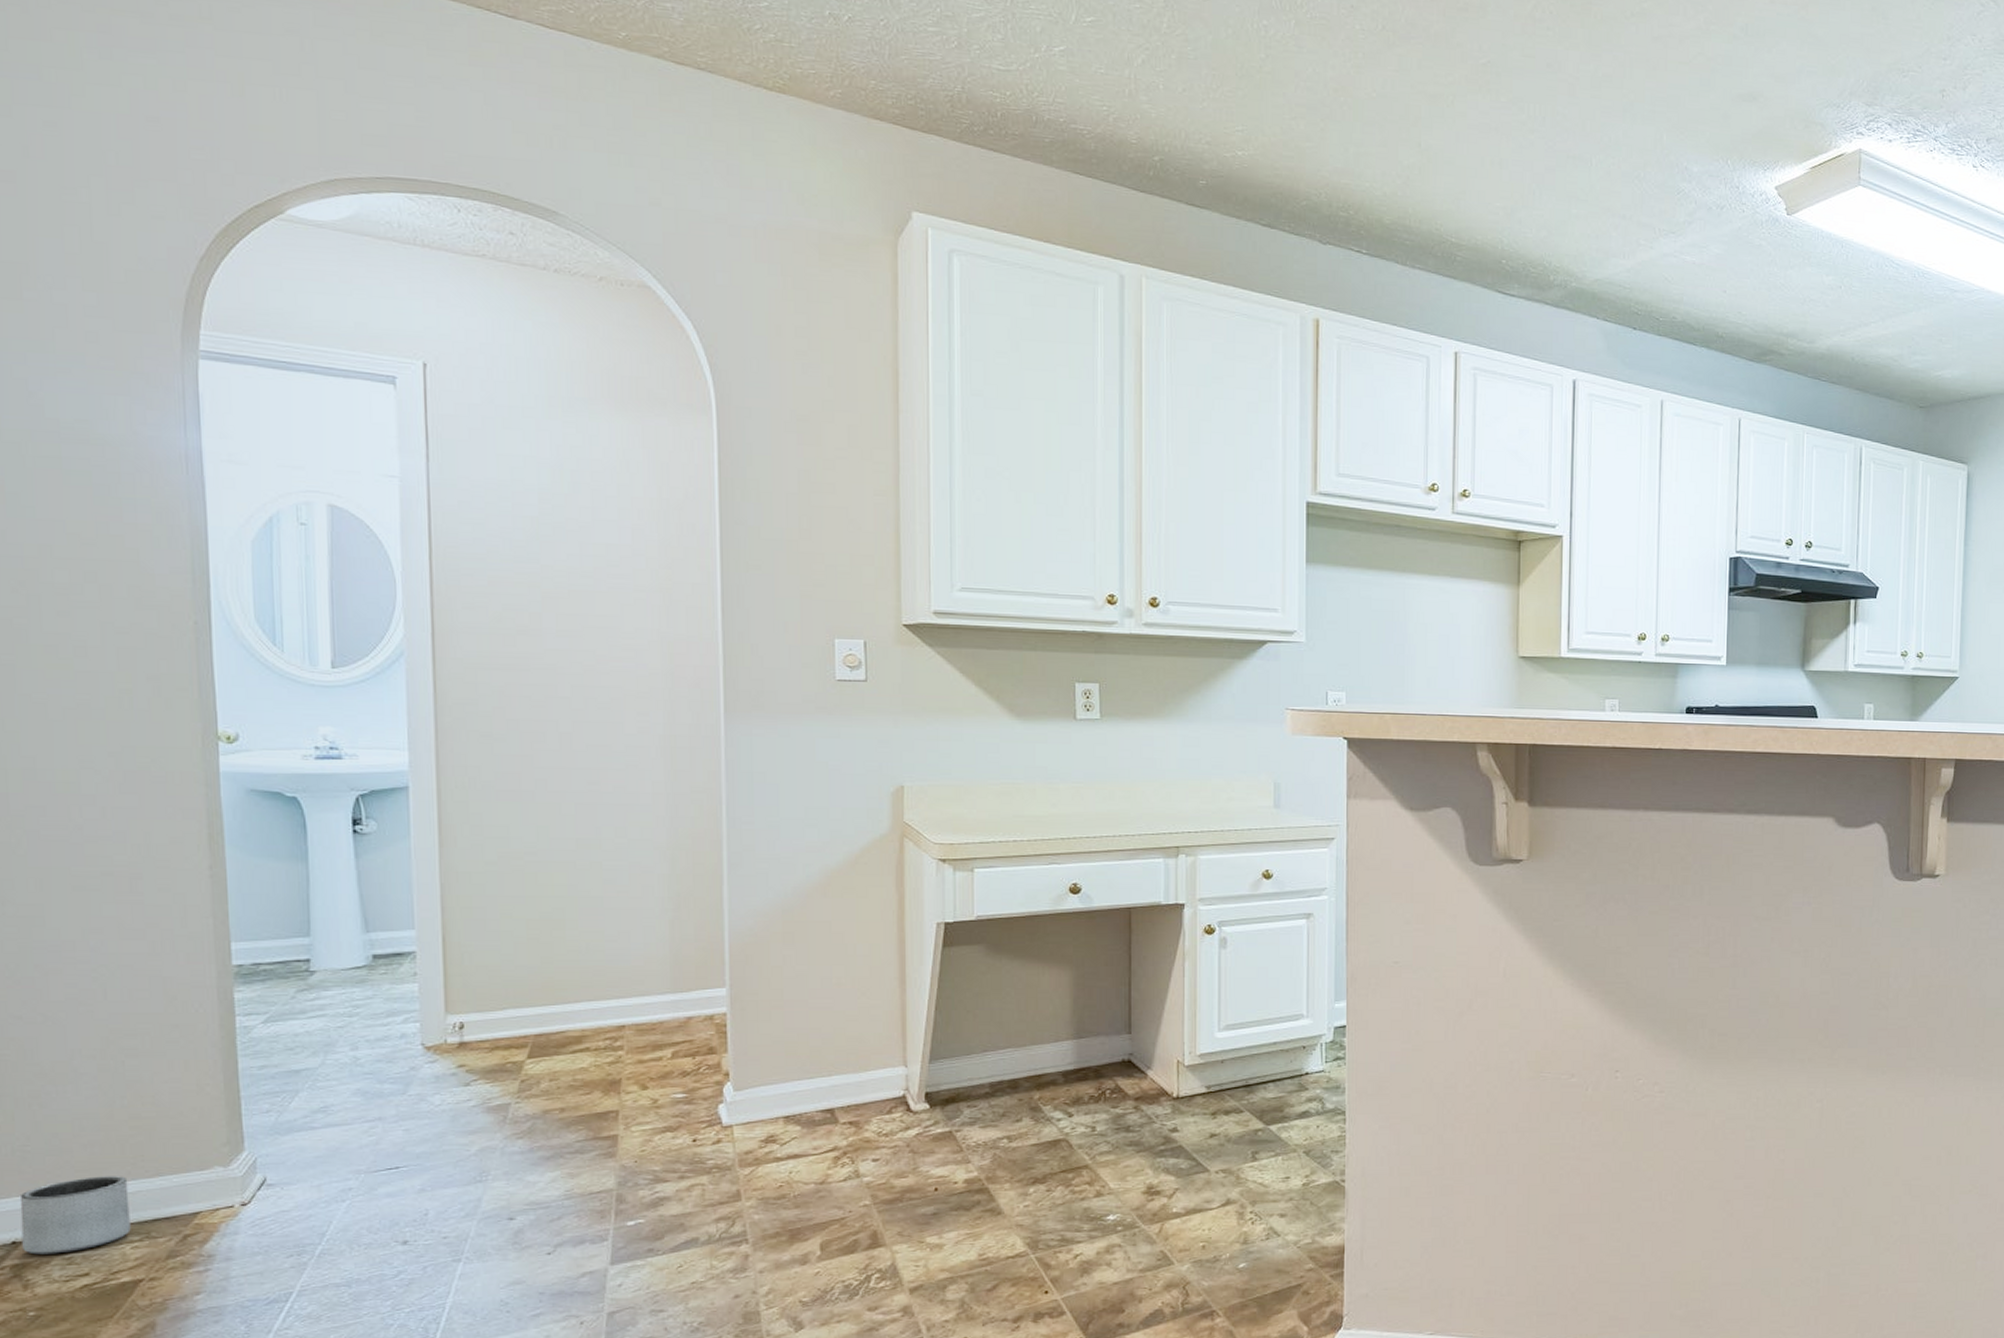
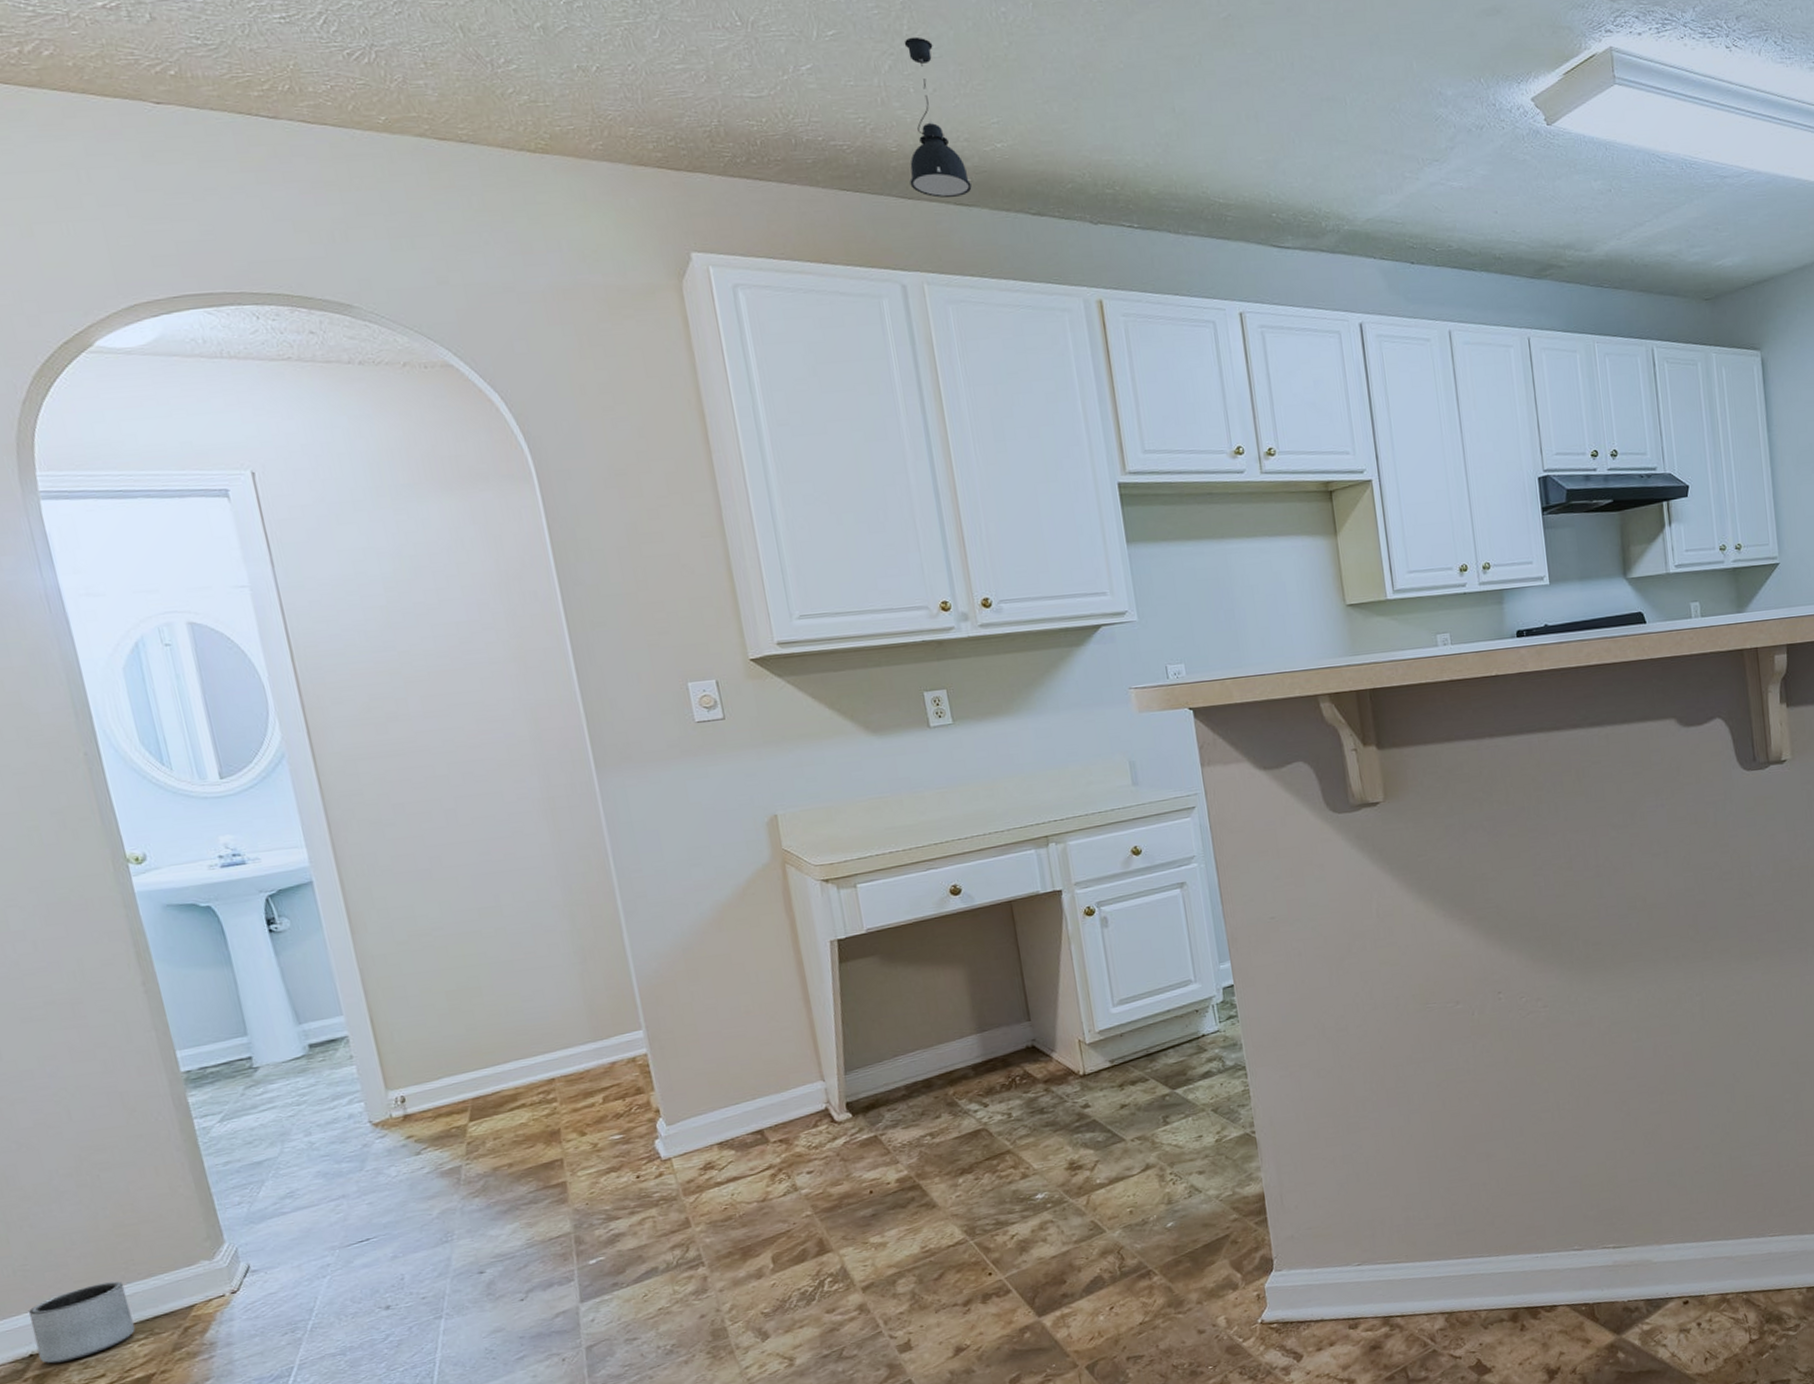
pendant light: none [1145,35,1206,197] -> present [904,36,972,198]

